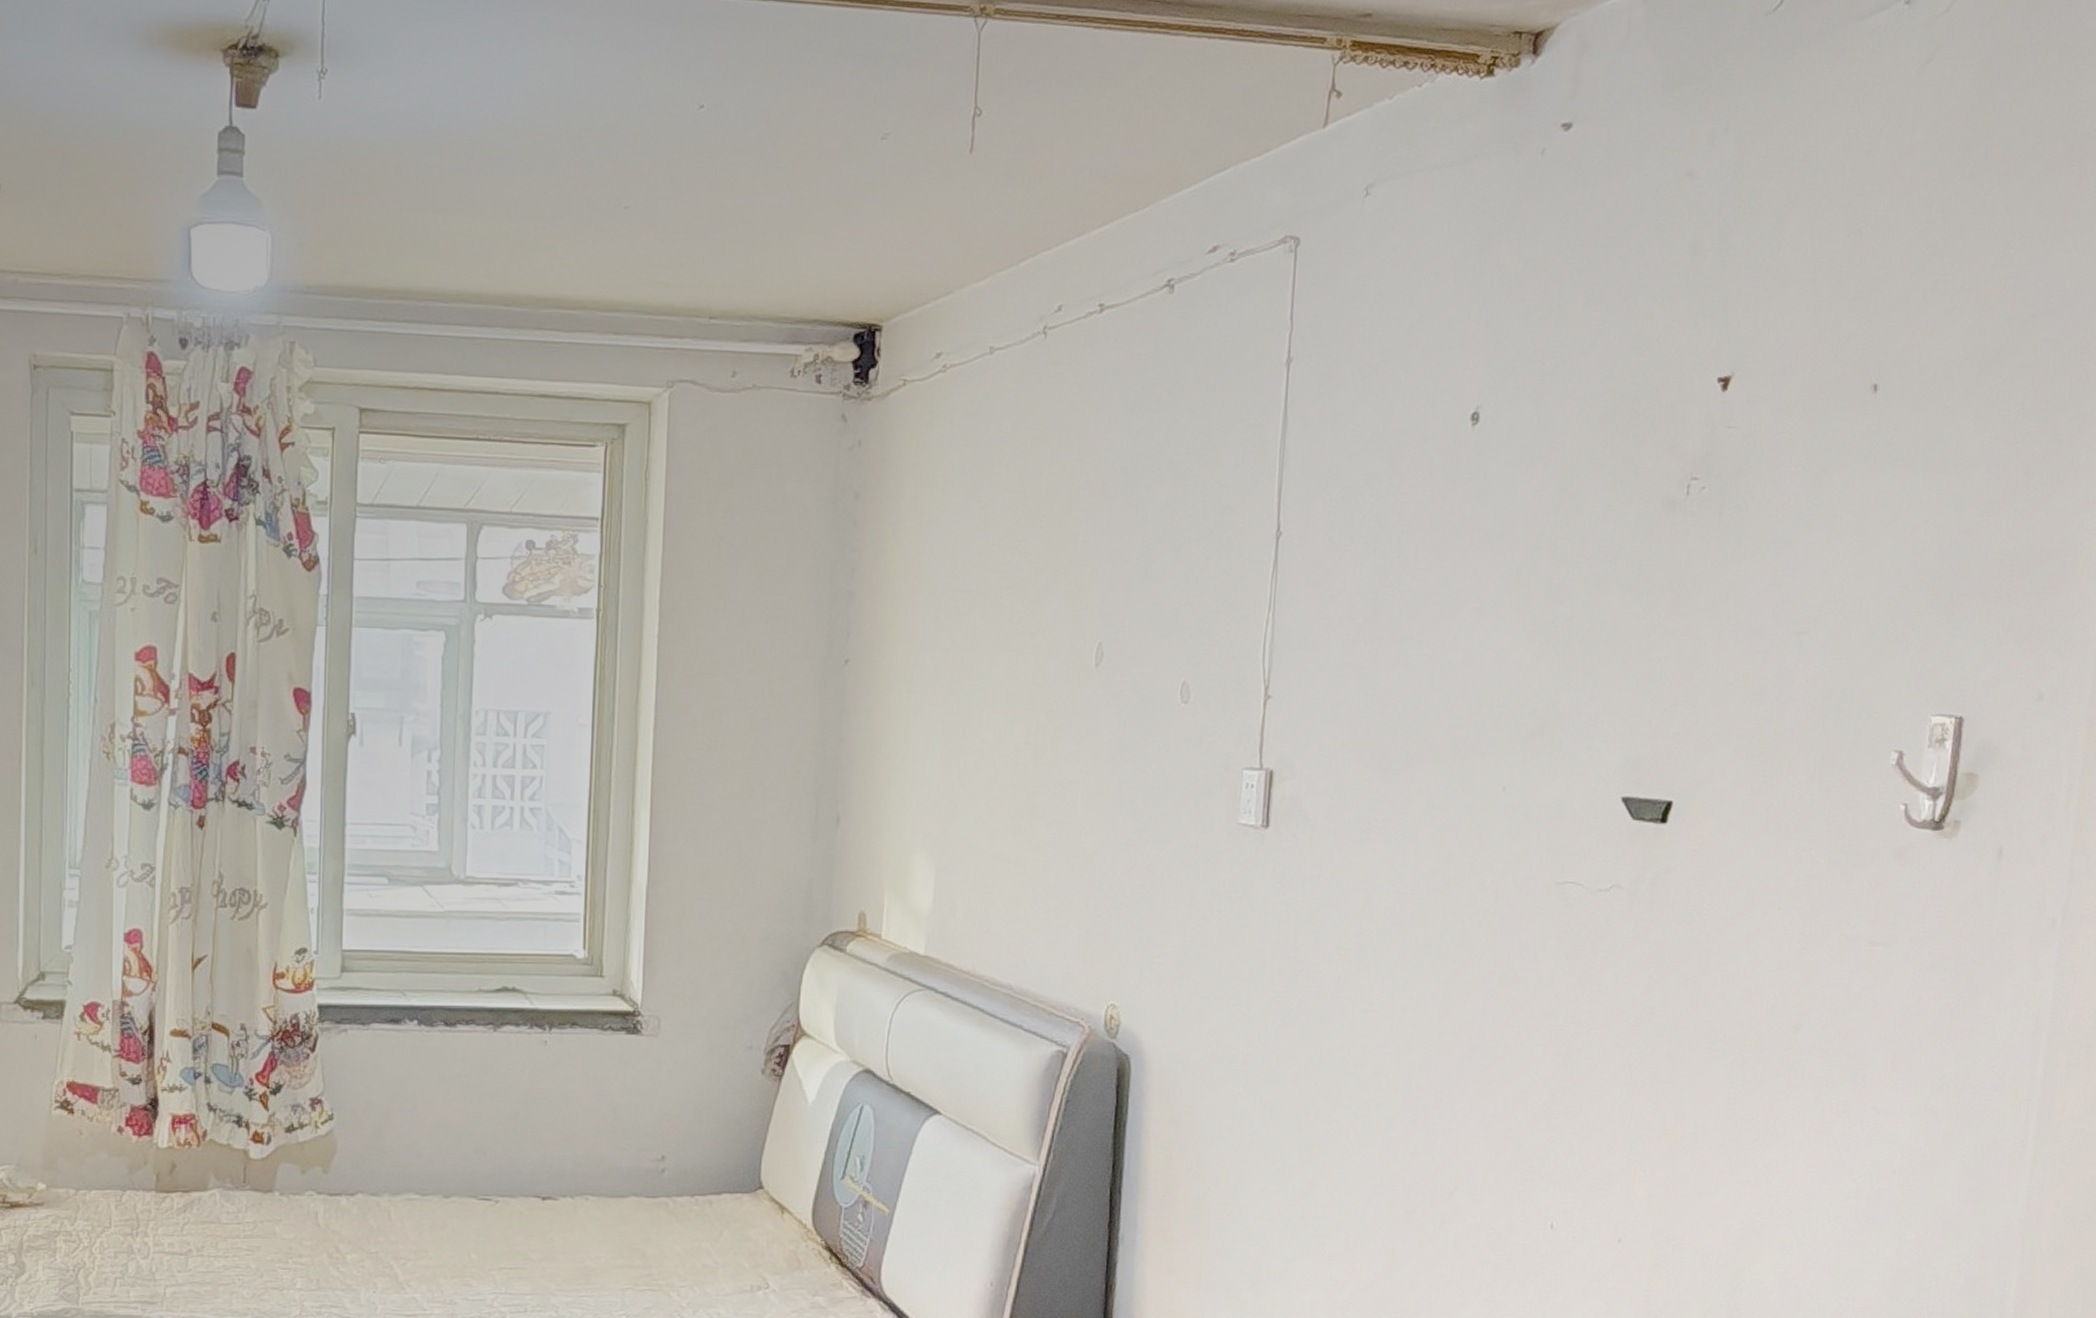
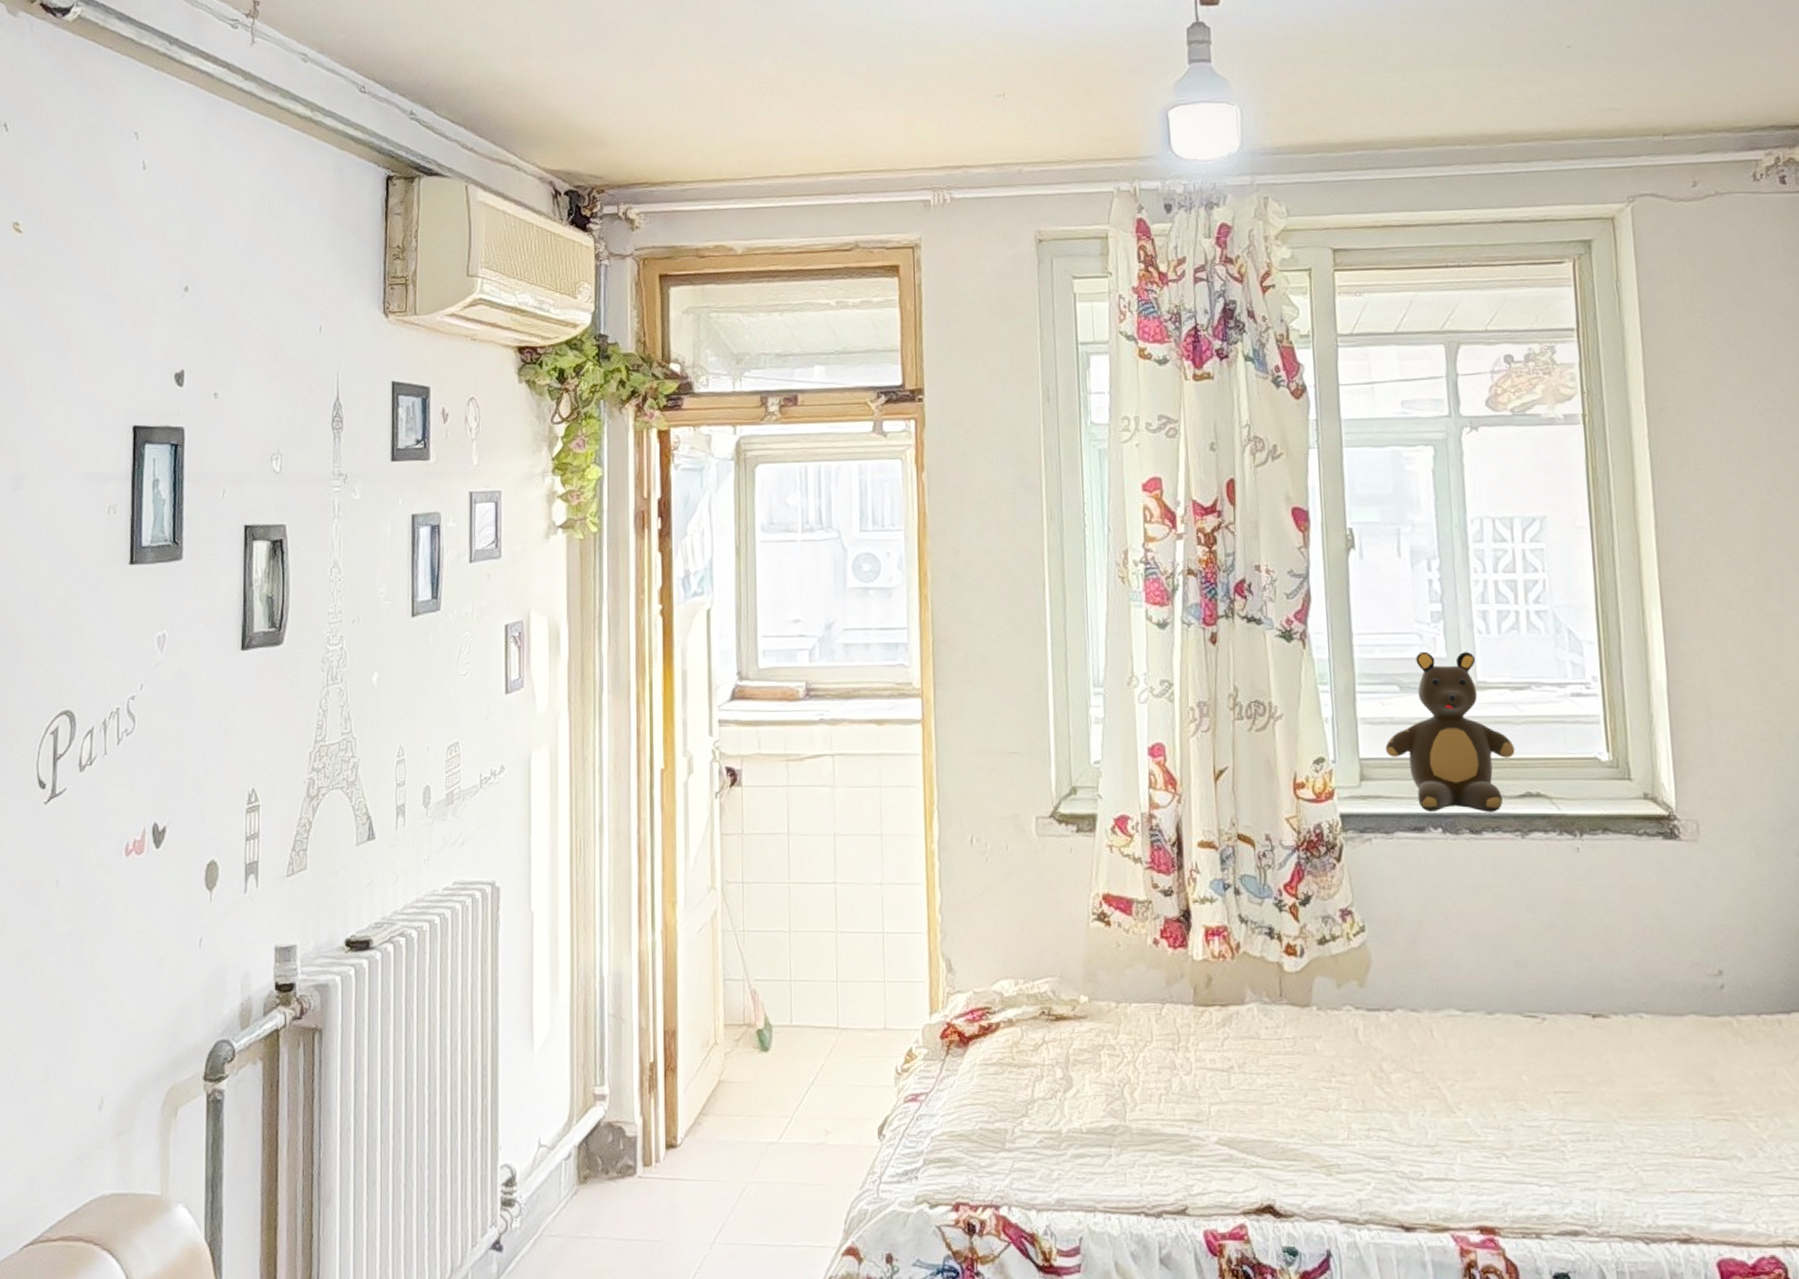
teddy bear: none [369,844,496,1006] -> present [1385,651,1515,813]

